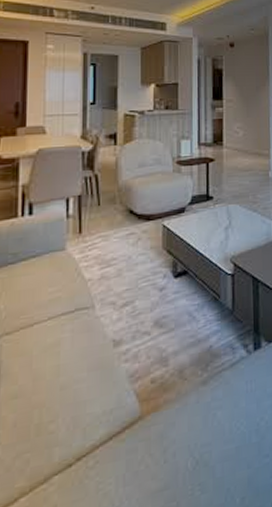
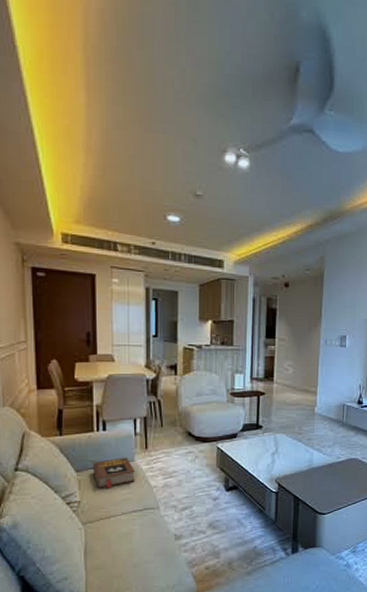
book: none [13,245,66,288] -> present [92,457,135,489]

